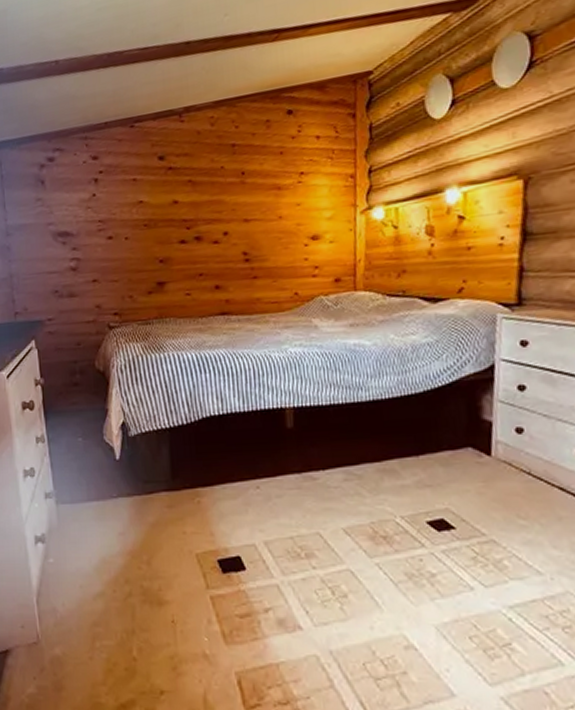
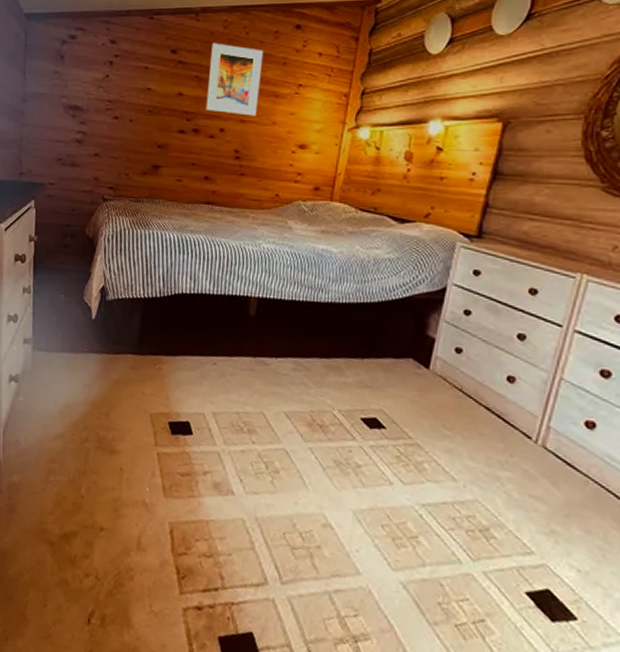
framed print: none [201,141,260,216] -> present [205,42,264,116]

